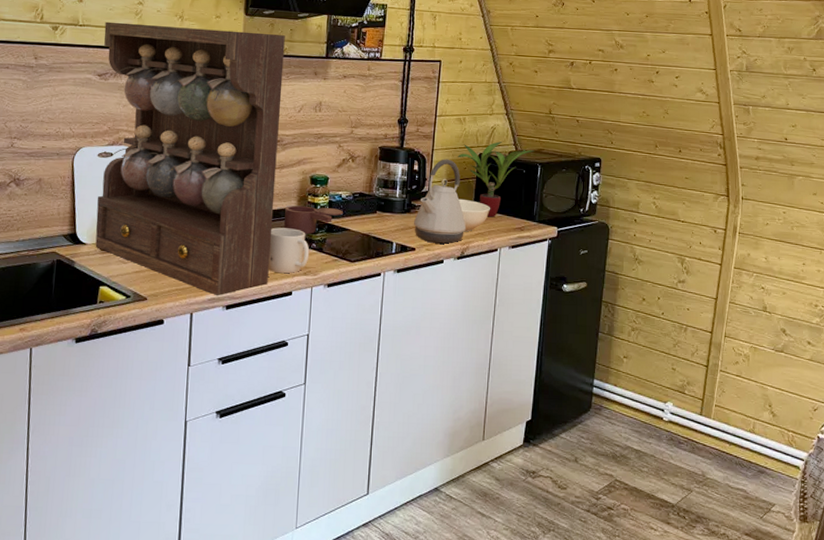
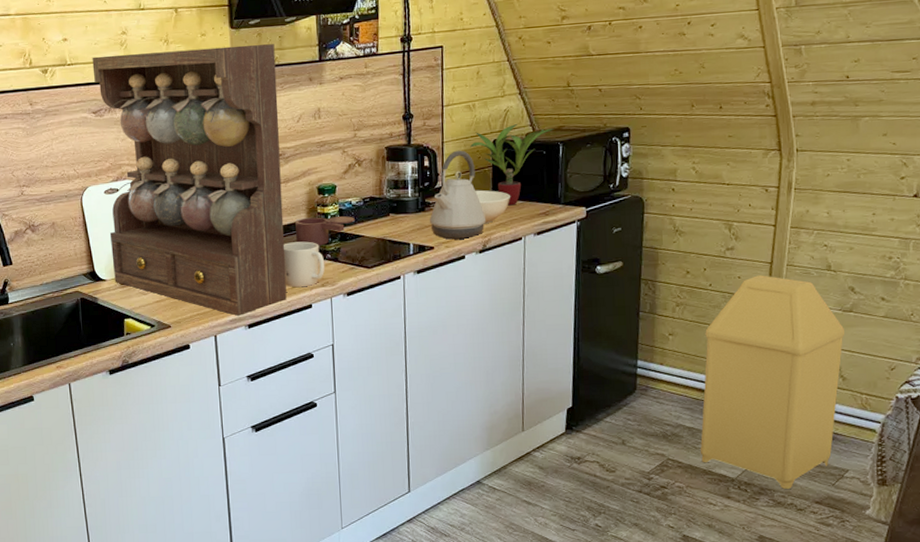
trash can: none [645,309,777,520] -> present [700,275,846,490]

